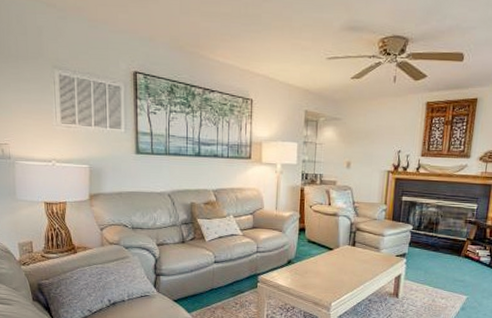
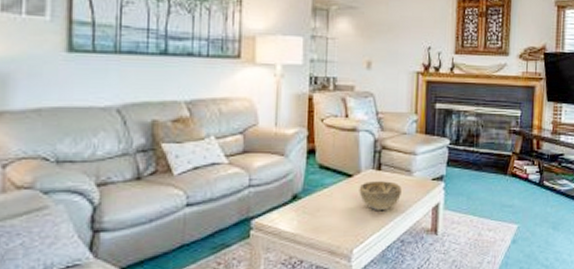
decorative bowl: none [337,254,371,276] -> present [359,181,401,210]

